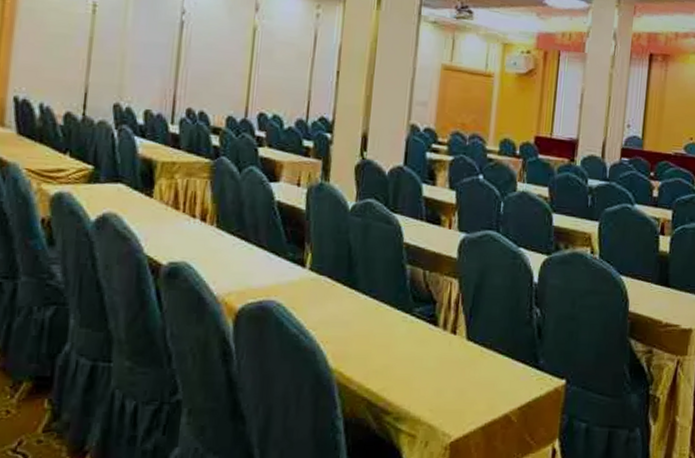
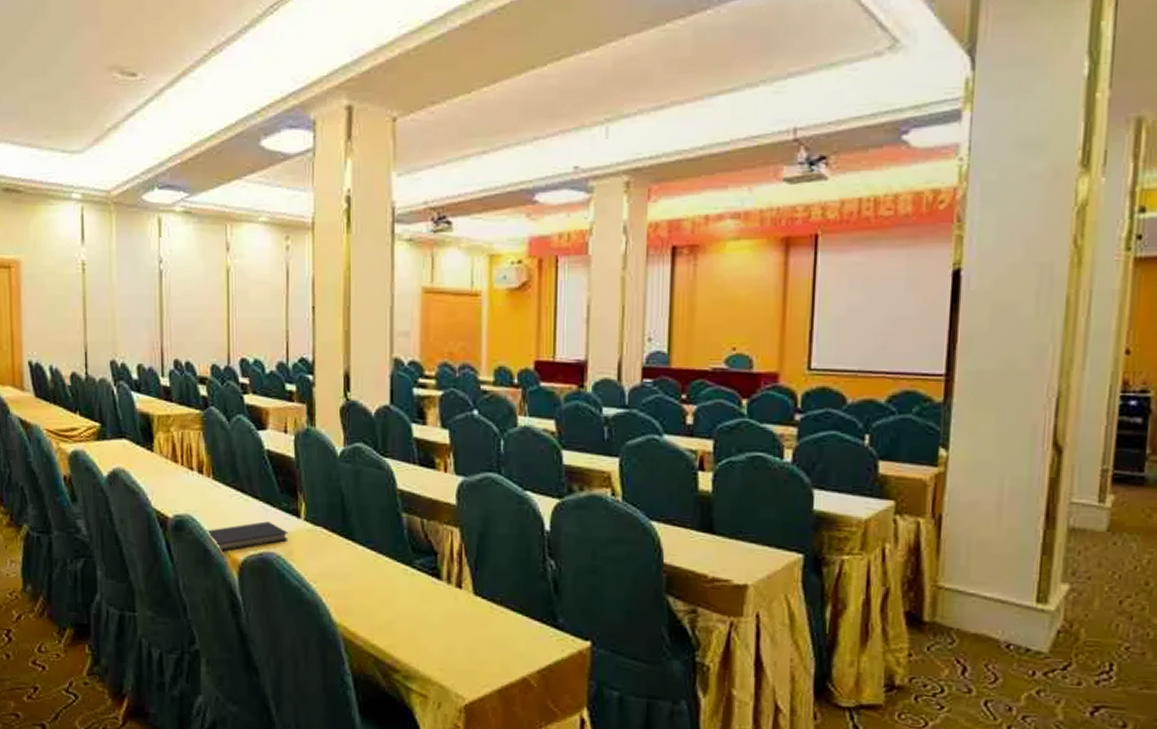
diary: none [201,270,292,300] -> present [205,521,289,552]

